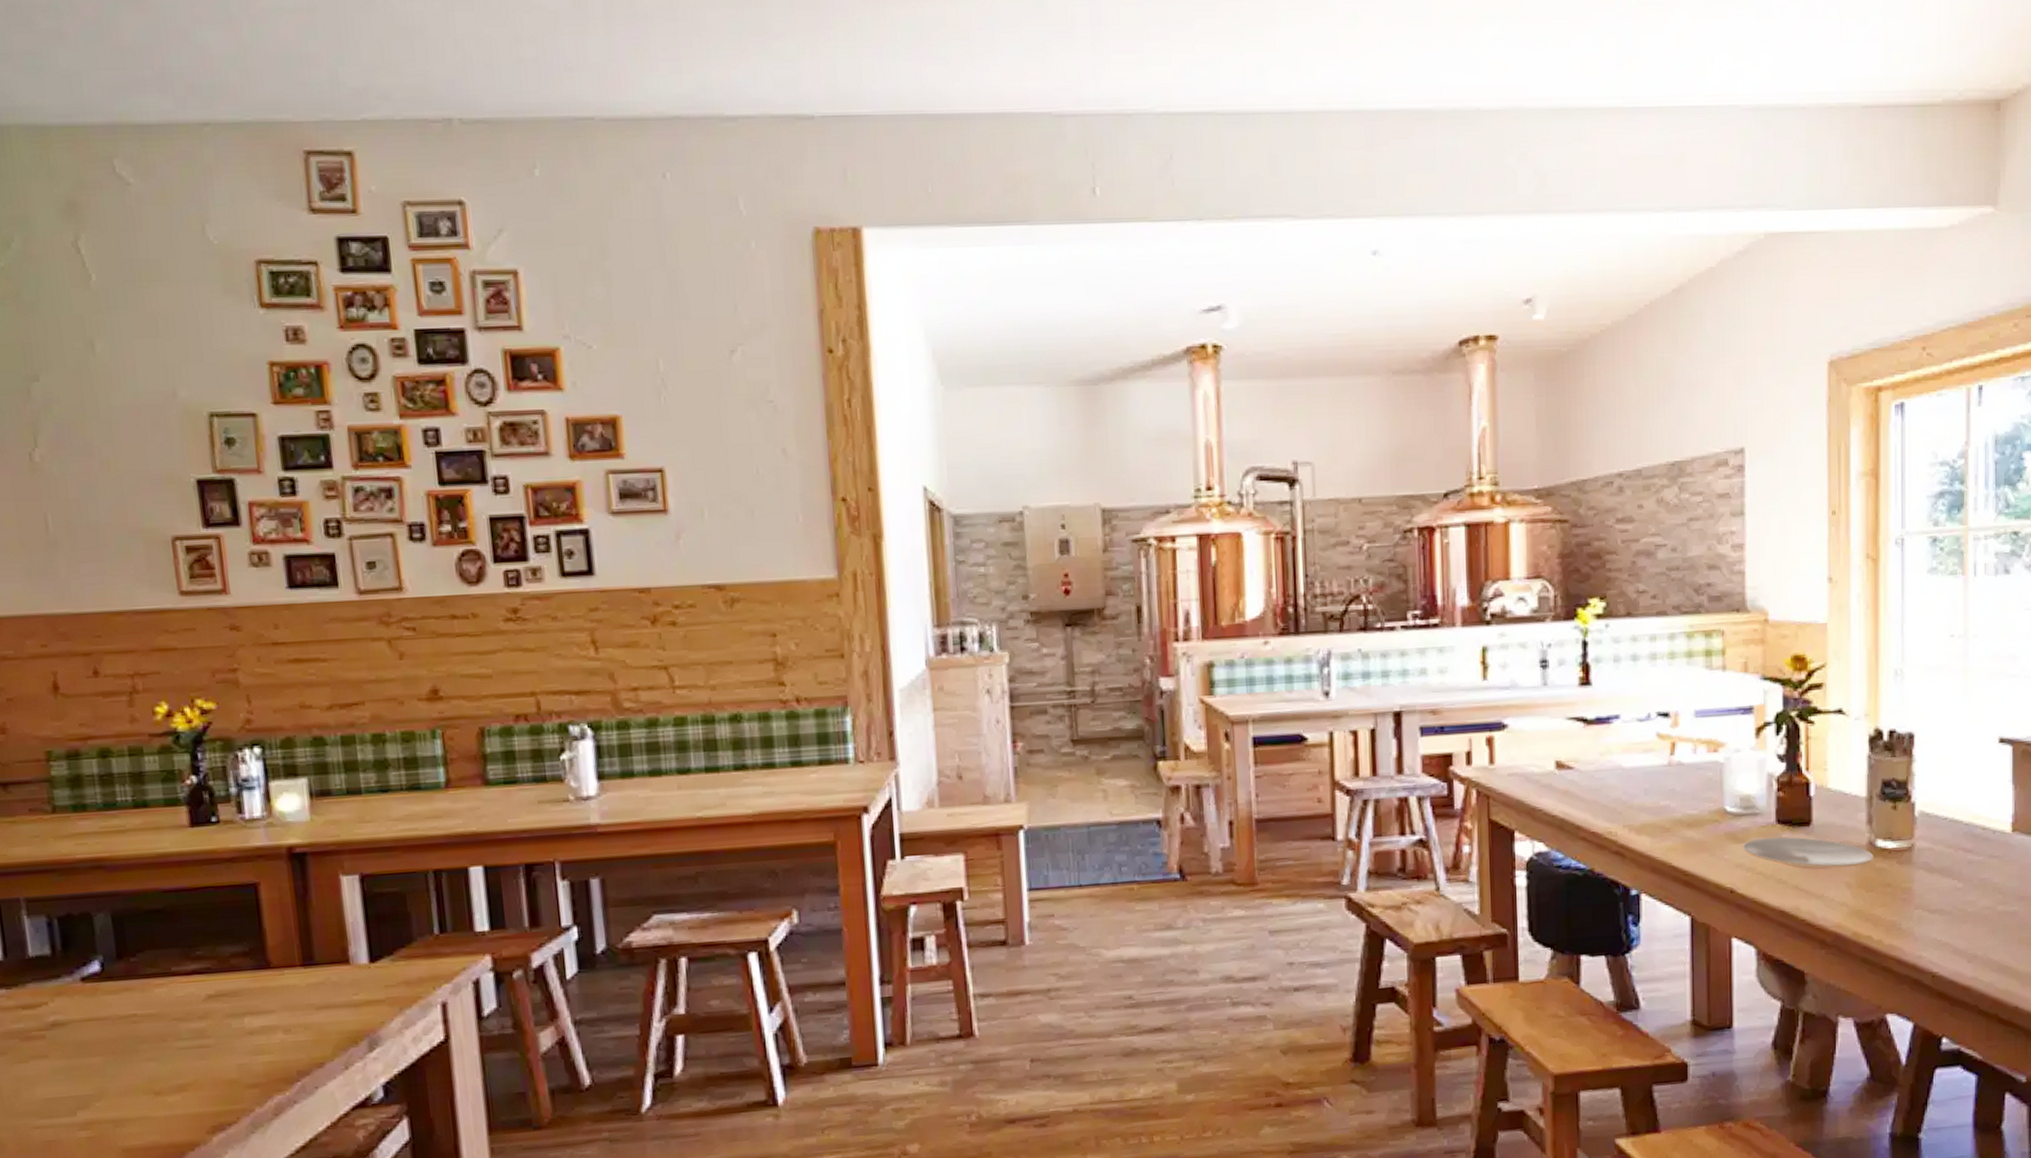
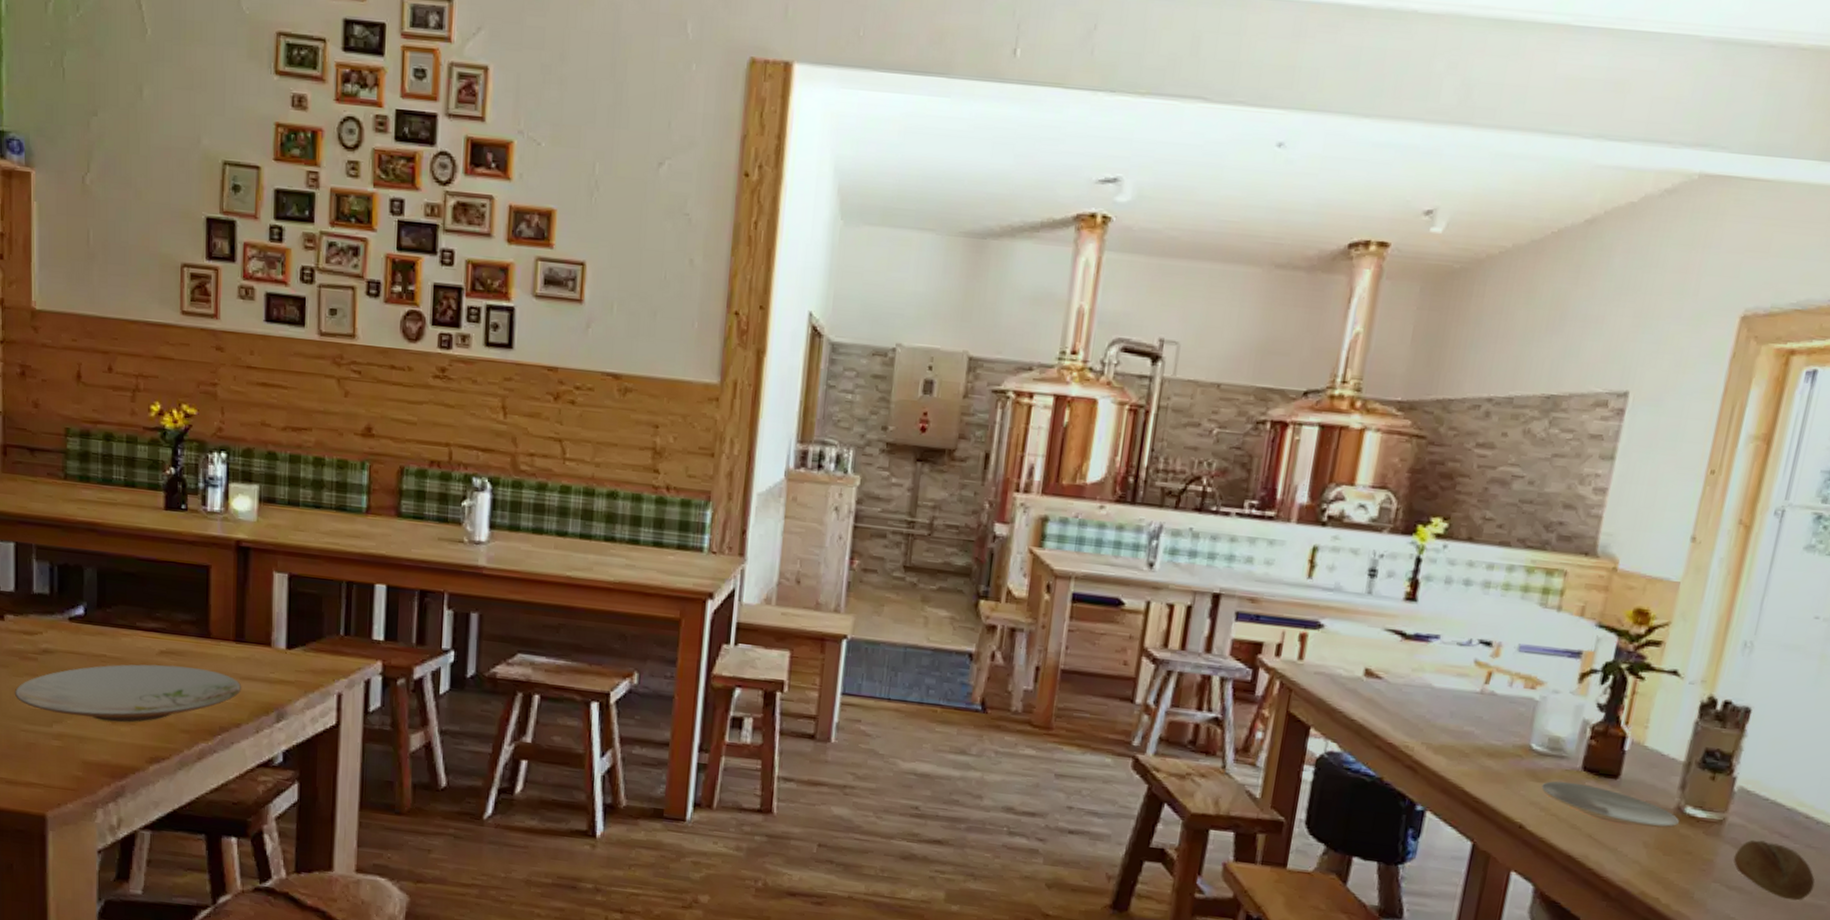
plate: none [18,1006,320,1098] -> present [14,664,242,722]
bread roll: none [1928,859,2004,912] -> present [1733,839,1815,901]

